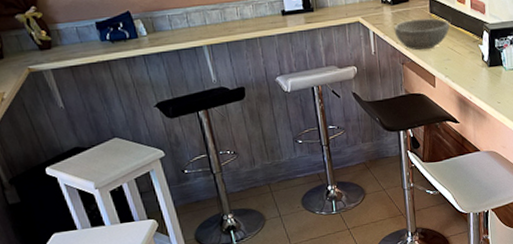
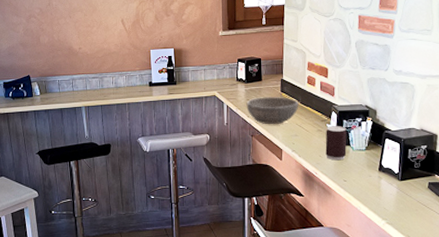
beverage can: none [478,46,500,83] -> present [325,126,347,161]

